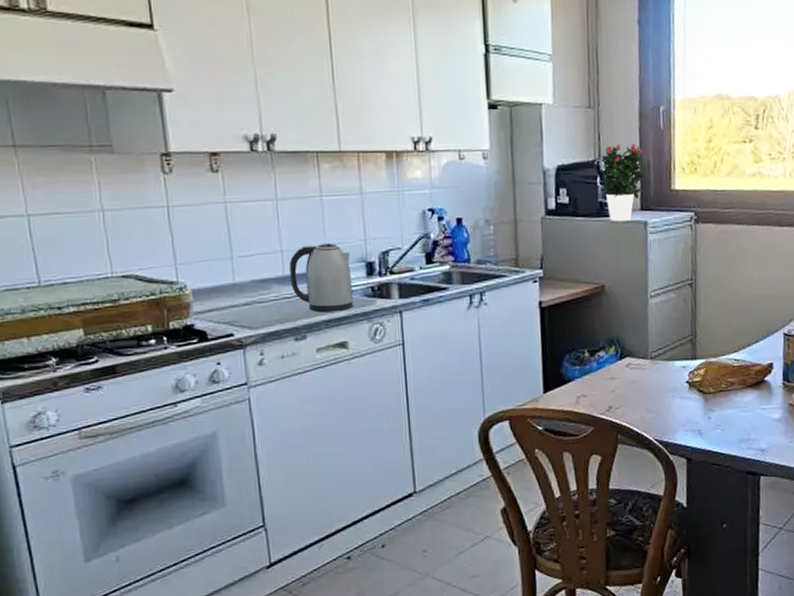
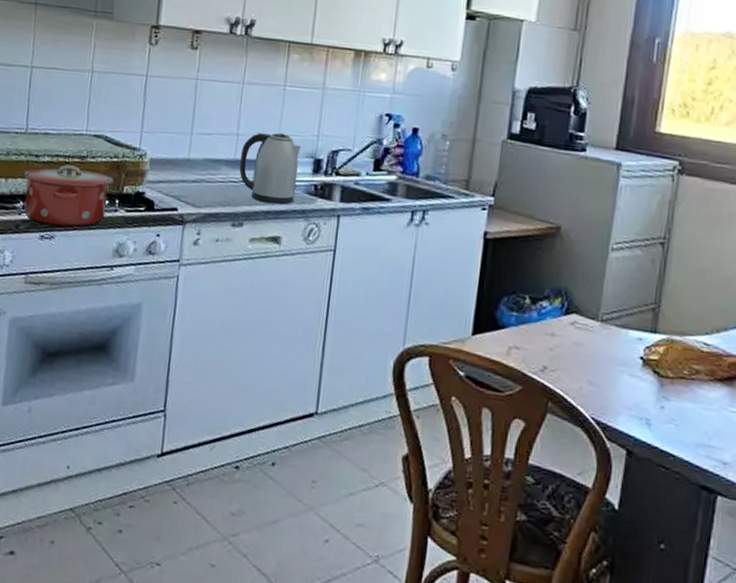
casserole: none [46,311,157,378] -> present [22,165,115,228]
potted flower: present [598,143,646,222] -> none [572,73,631,160]

